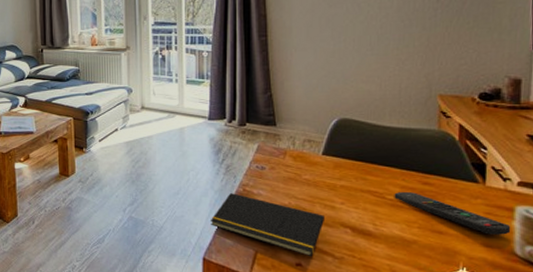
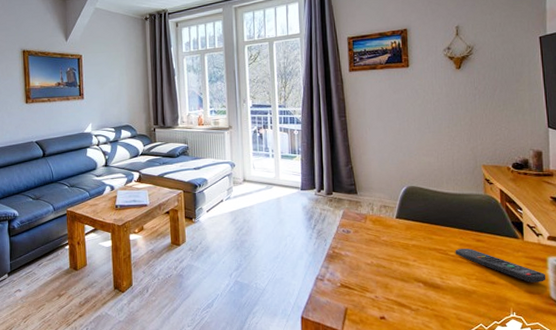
notepad: present [210,193,326,257] -> none [306,255,402,311]

